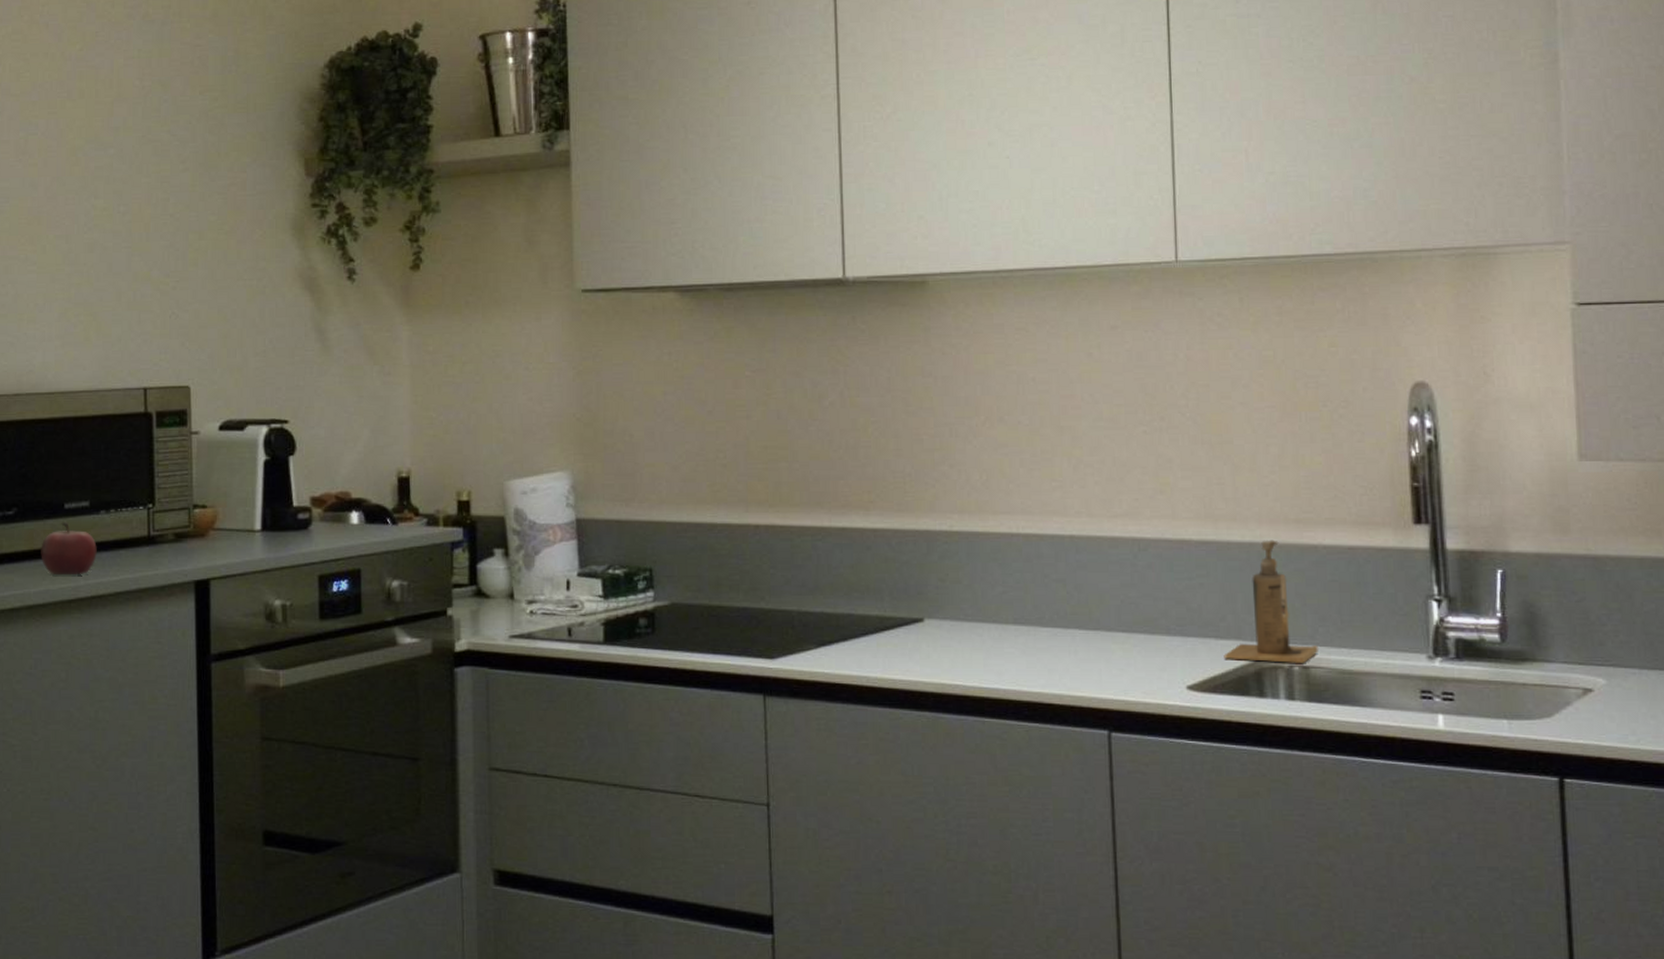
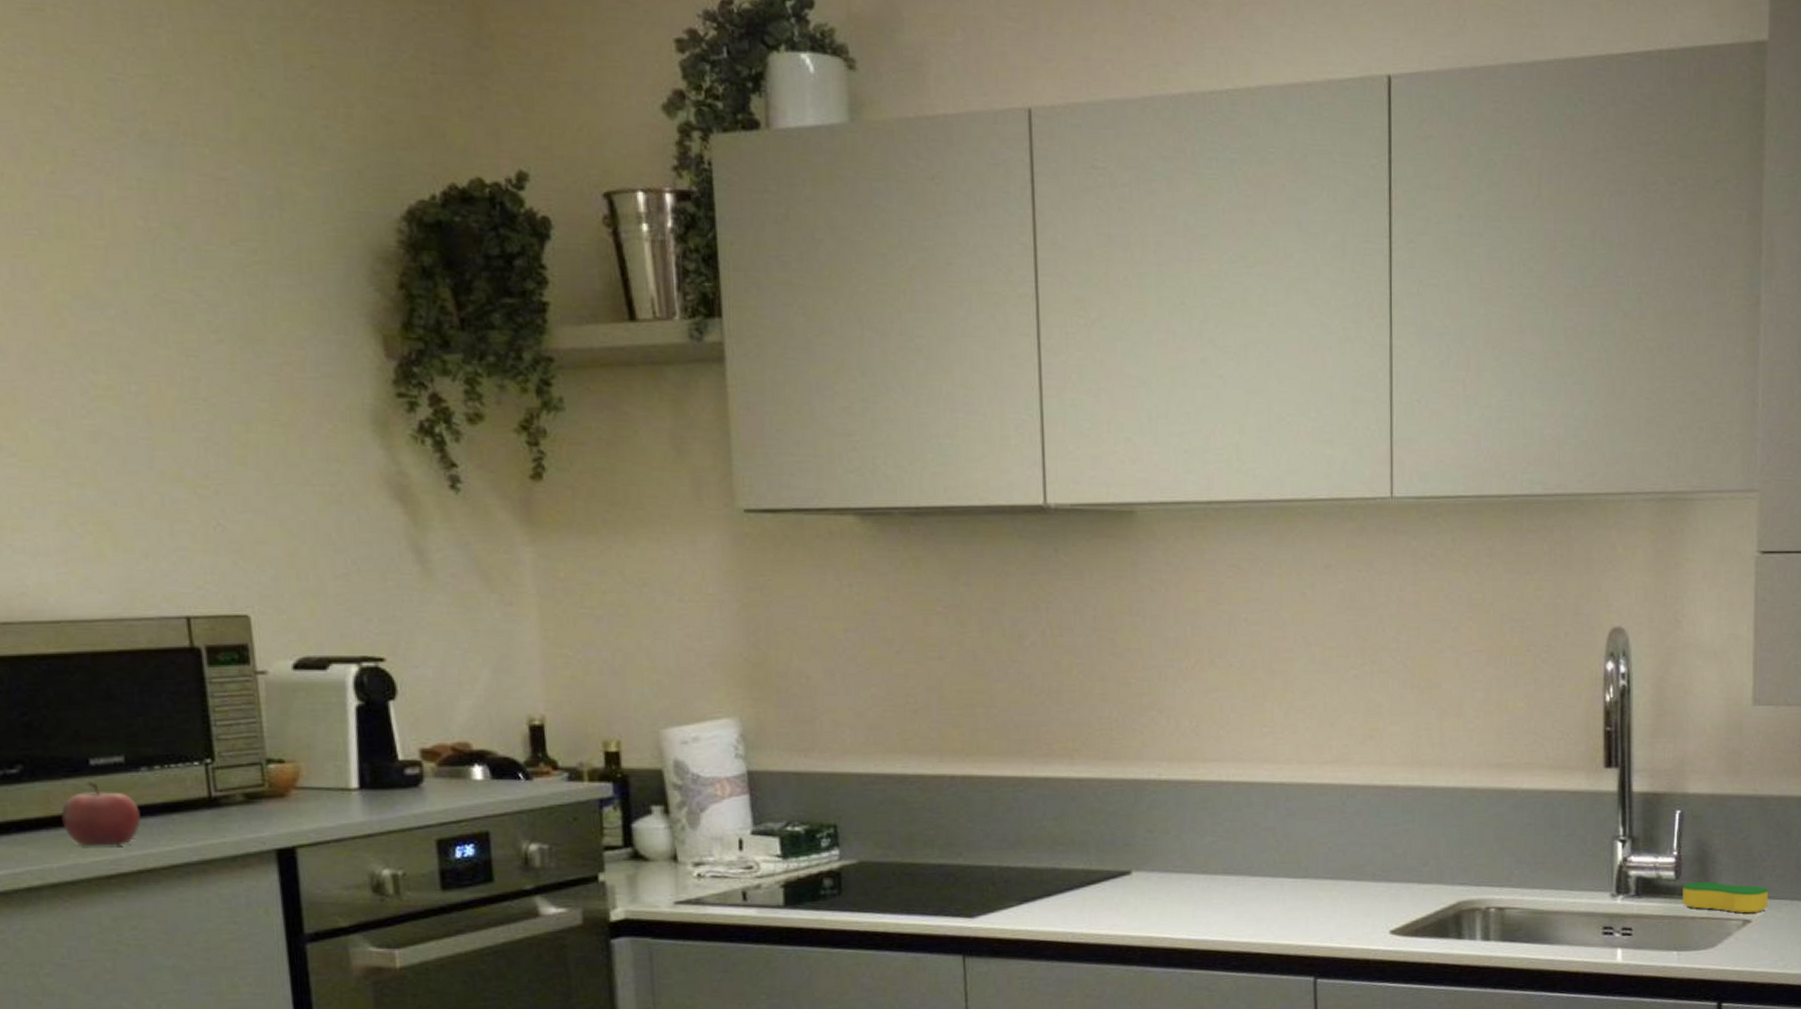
soap dispenser: present [1223,540,1318,663] -> none [1425,784,1513,905]
sponge: none [1510,646,1612,682] -> present [1682,882,1768,914]

